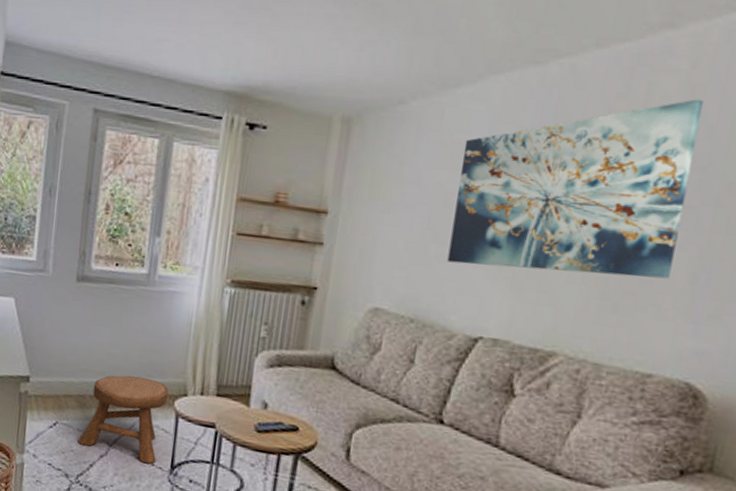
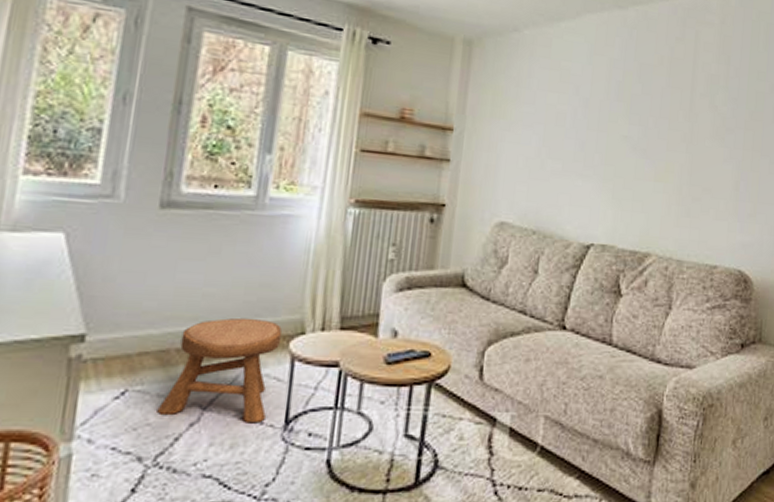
wall art: present [447,99,705,279] -> none [561,46,731,187]

